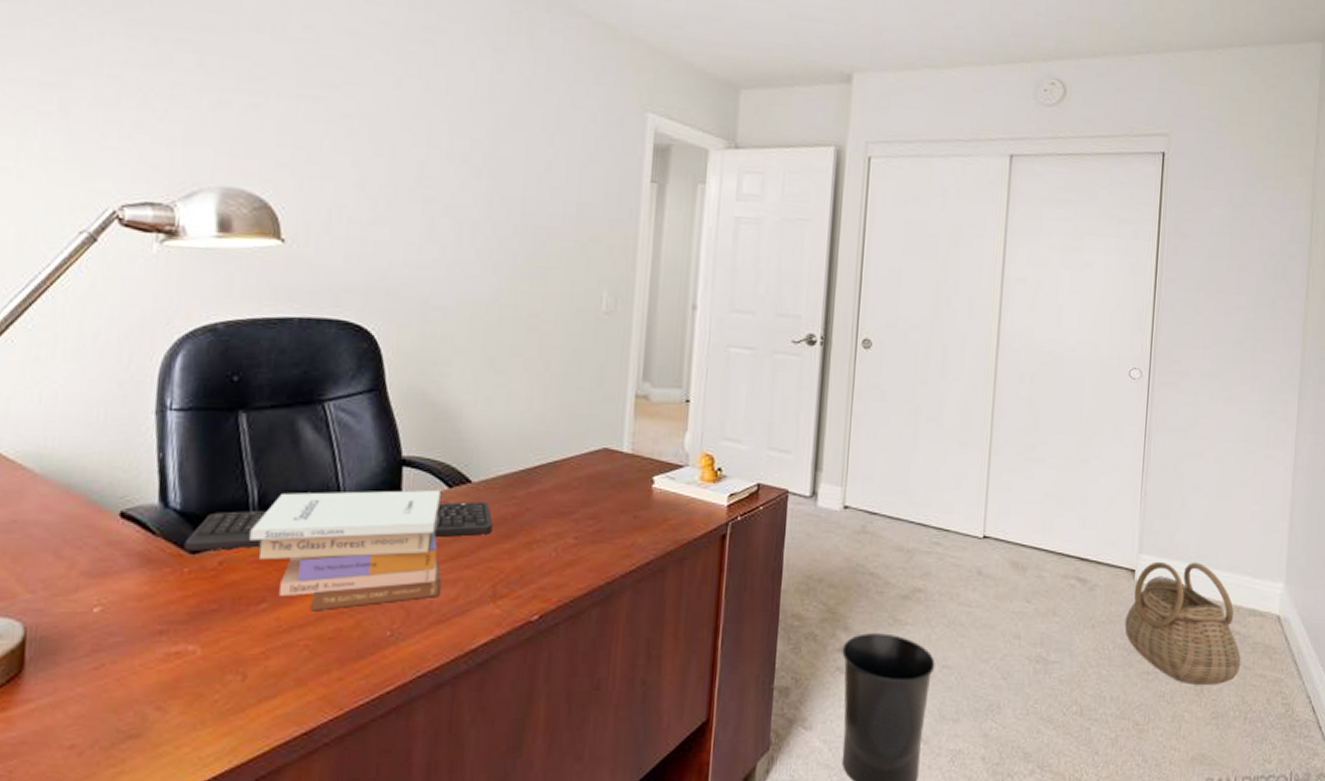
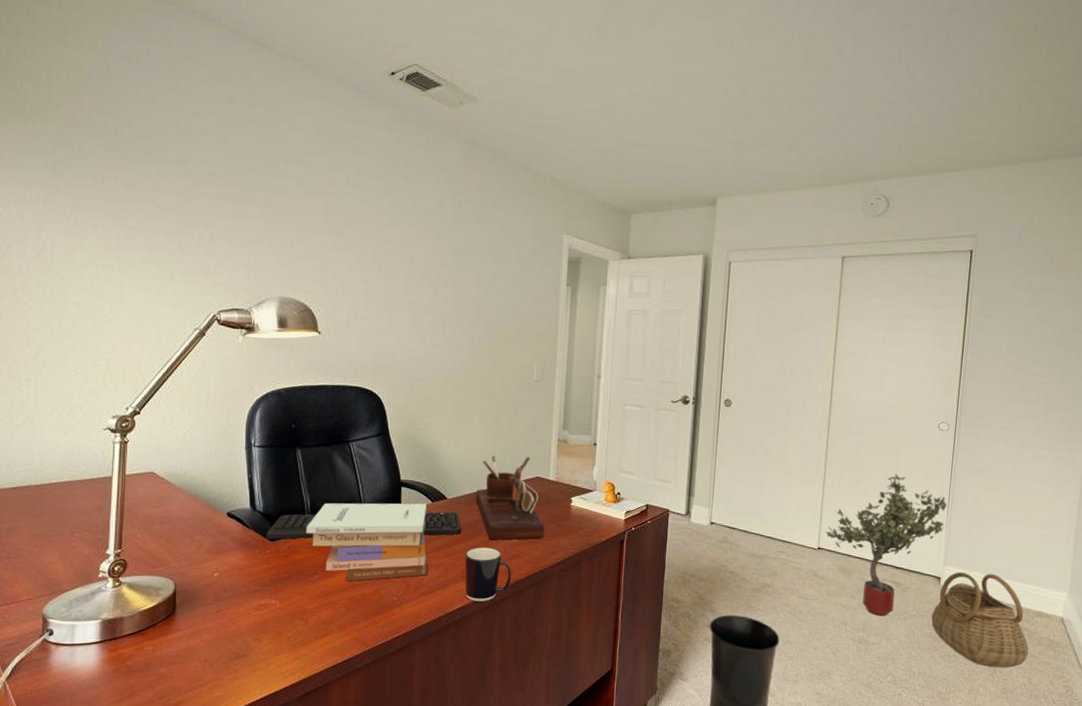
mug: none [495,551,566,632] -> present [464,547,512,602]
desk organizer: none [514,419,615,540] -> present [475,455,545,540]
potted tree: none [993,435,1141,625] -> present [825,473,947,616]

